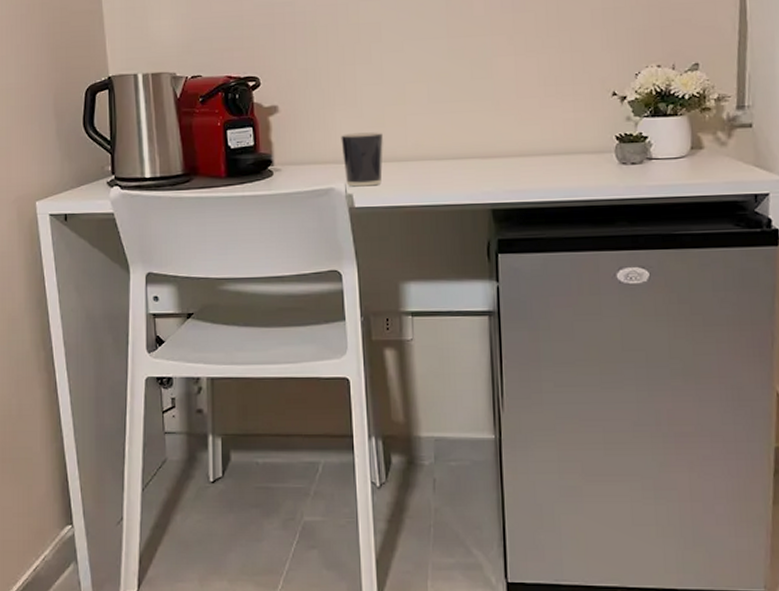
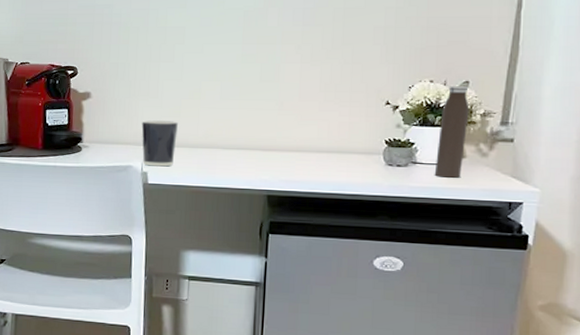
water bottle: none [672,69,703,173] -> present [434,86,470,178]

